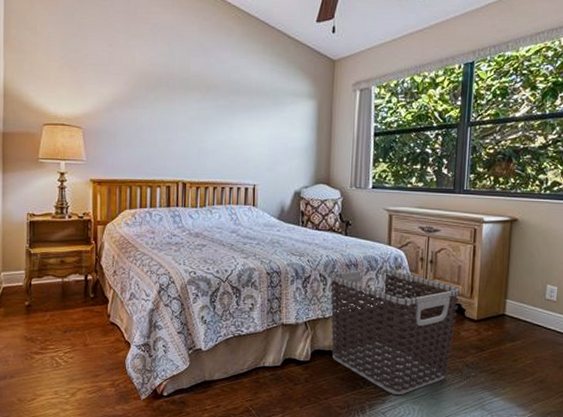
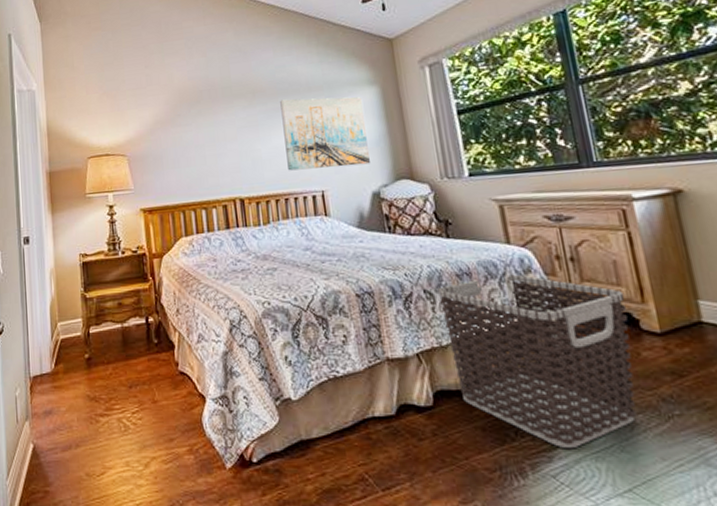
wall art: none [228,99,301,167] -> present [280,97,370,171]

